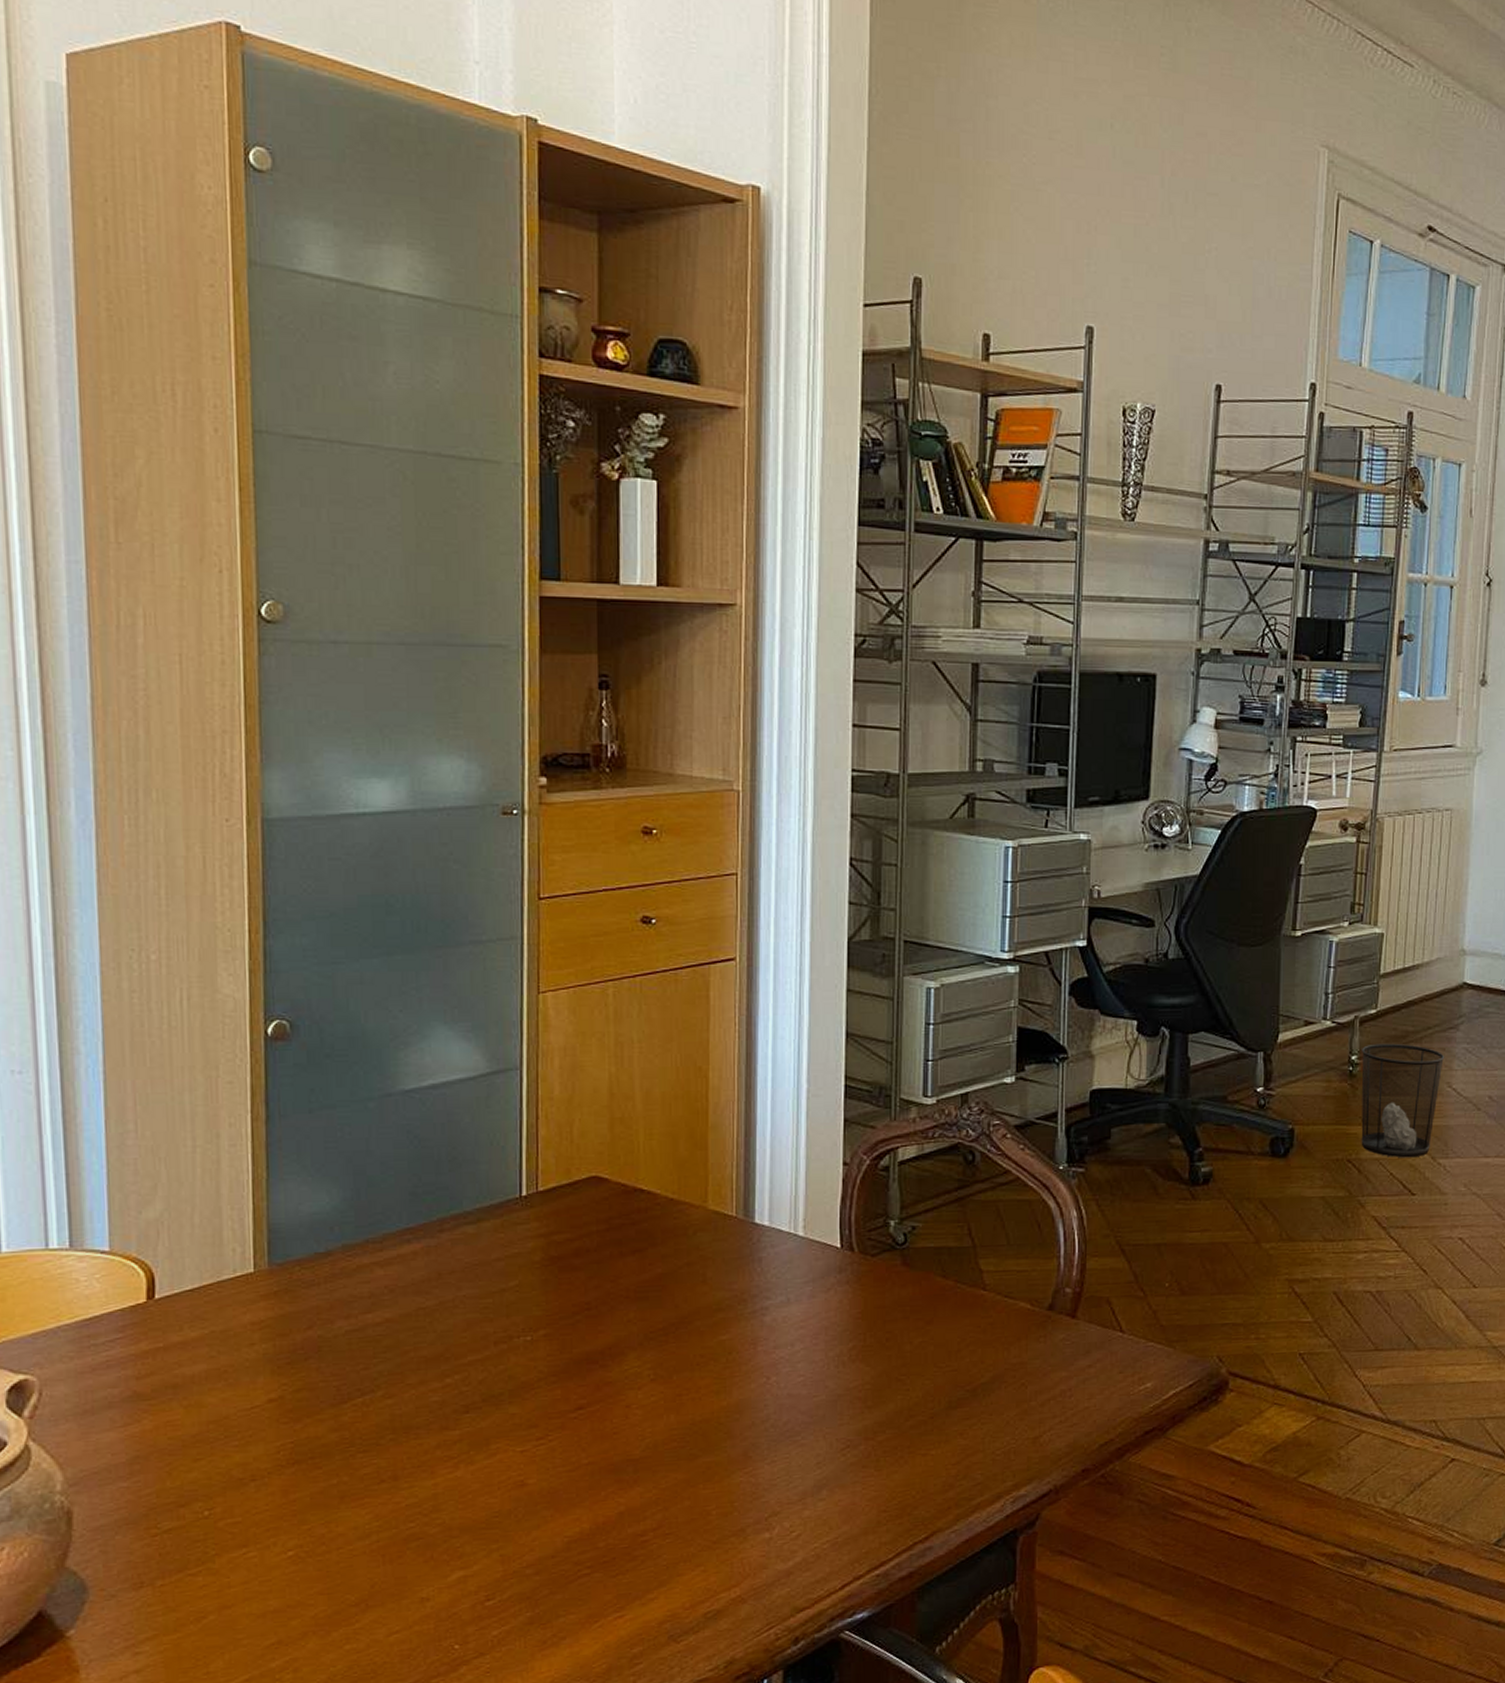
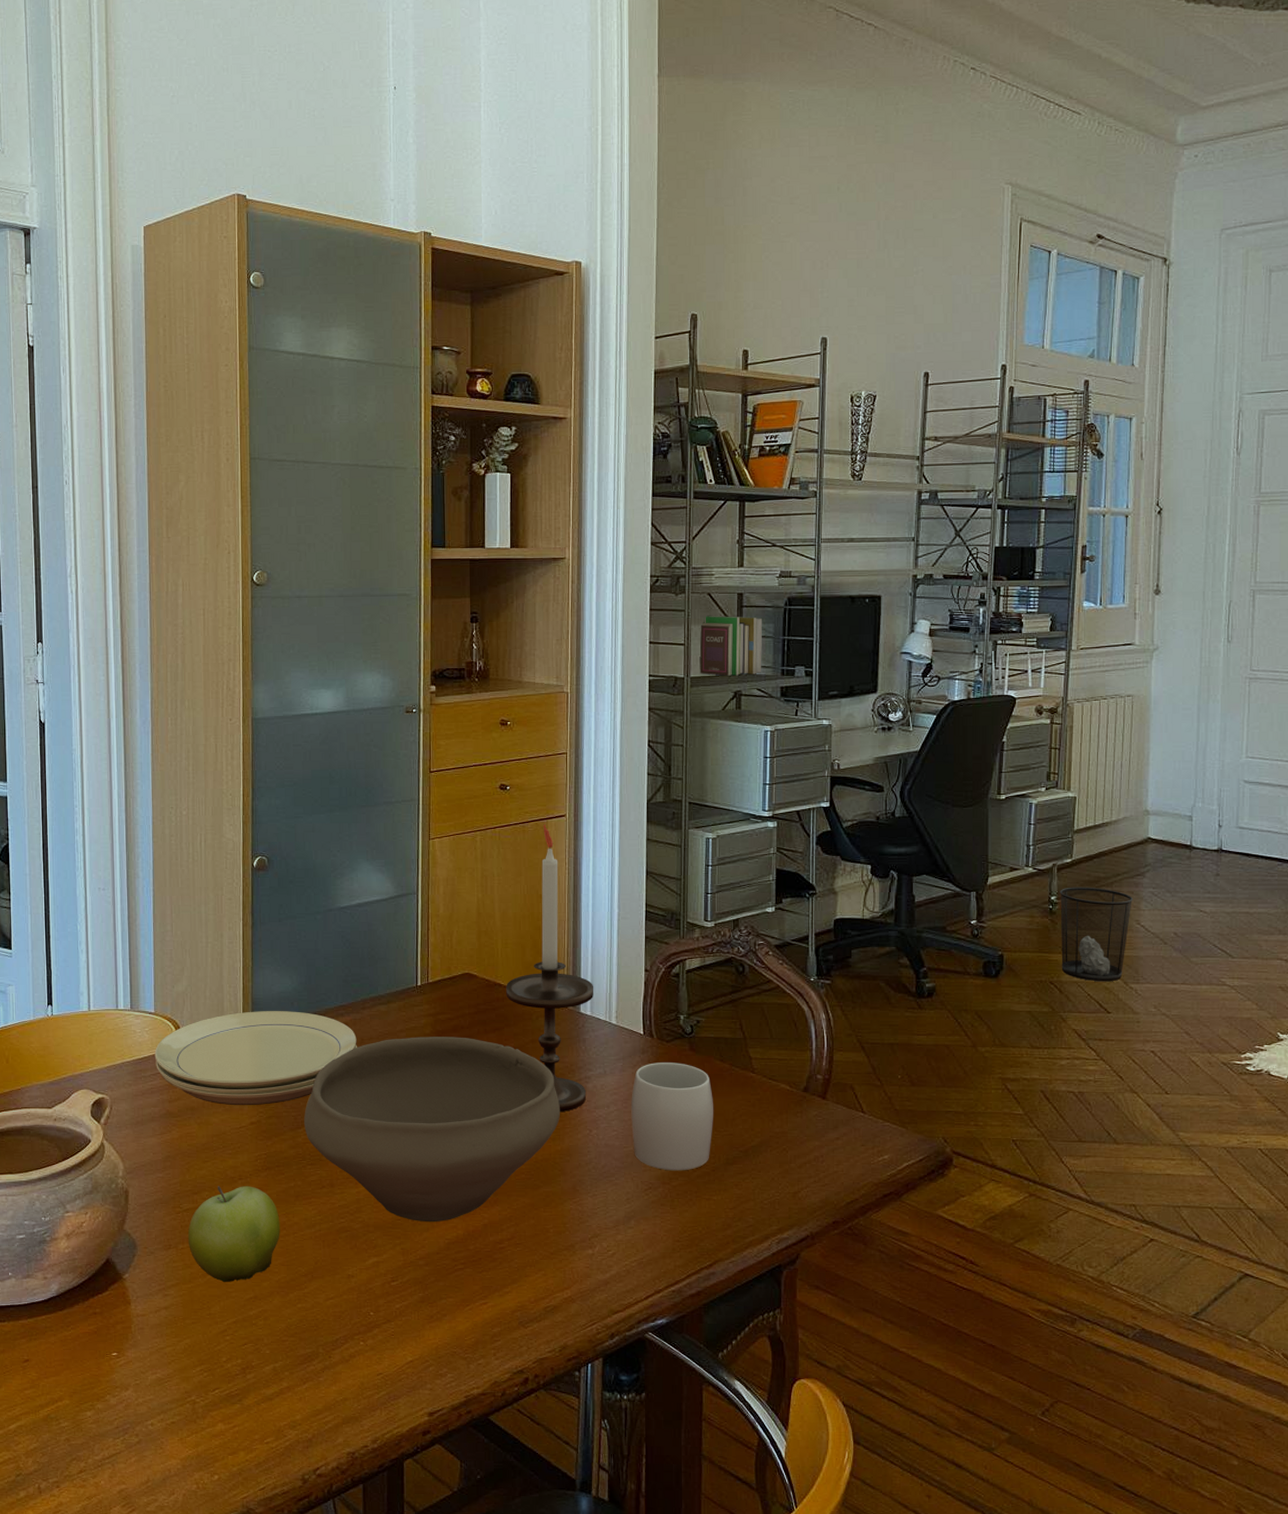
plate: none [110,1239,433,1378] -> present [154,1011,358,1106]
fruit: none [170,1489,317,1627] -> present [187,1186,280,1283]
bowl: none [352,1263,728,1517] -> present [304,1037,561,1223]
candlestick: none [650,971,774,1355] -> present [506,824,594,1111]
mug: none [823,1282,934,1423] -> present [631,1063,714,1171]
books: none [922,692,1005,773] -> present [700,616,763,676]

